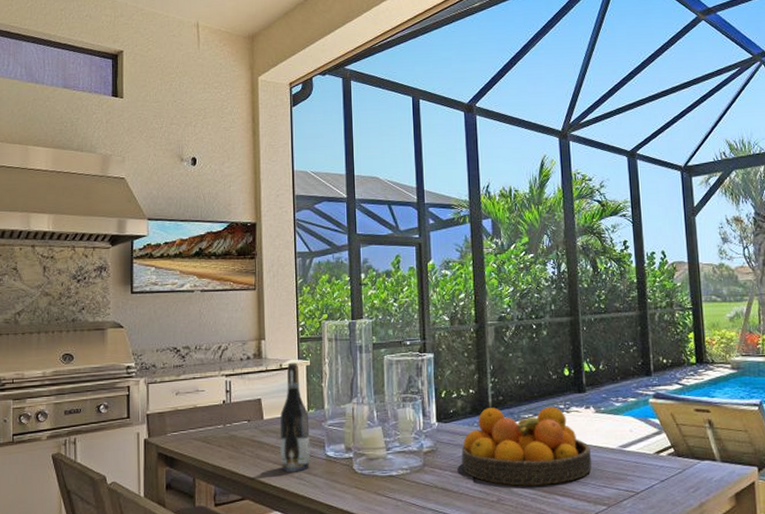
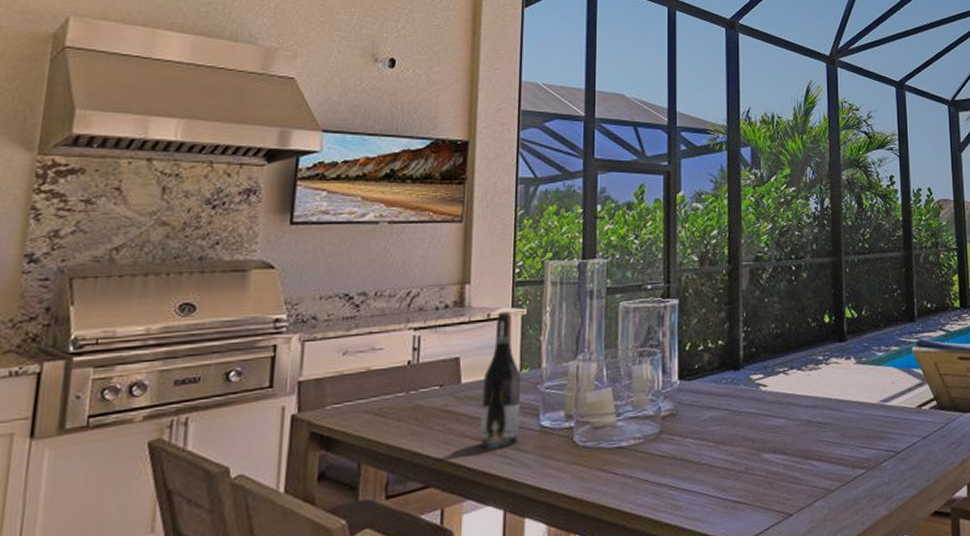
fruit bowl: present [461,407,592,486] -> none [706,358,851,452]

